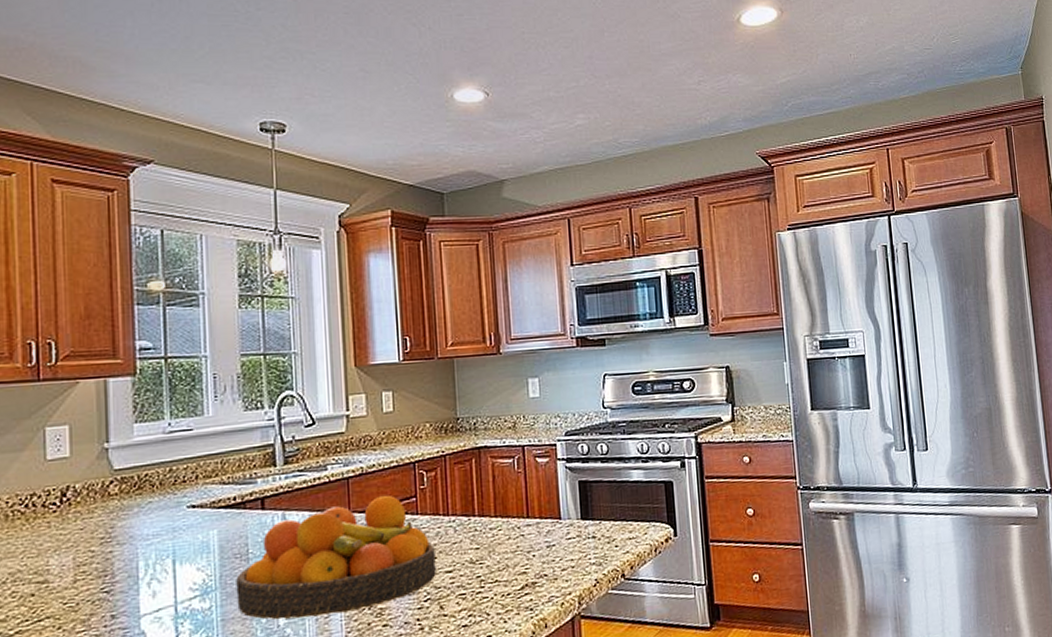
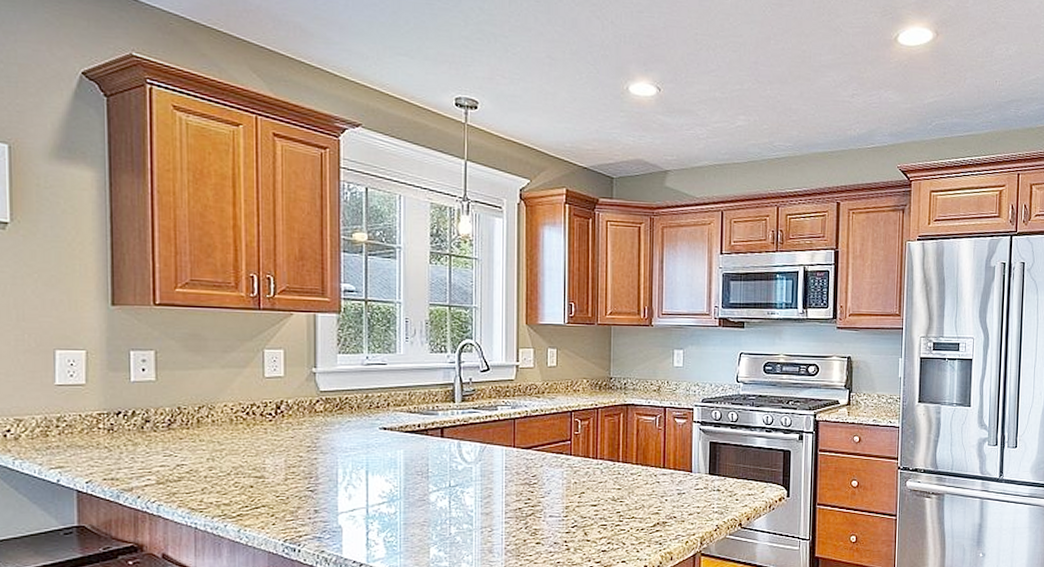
fruit bowl: present [236,495,436,620] -> none [417,436,584,530]

